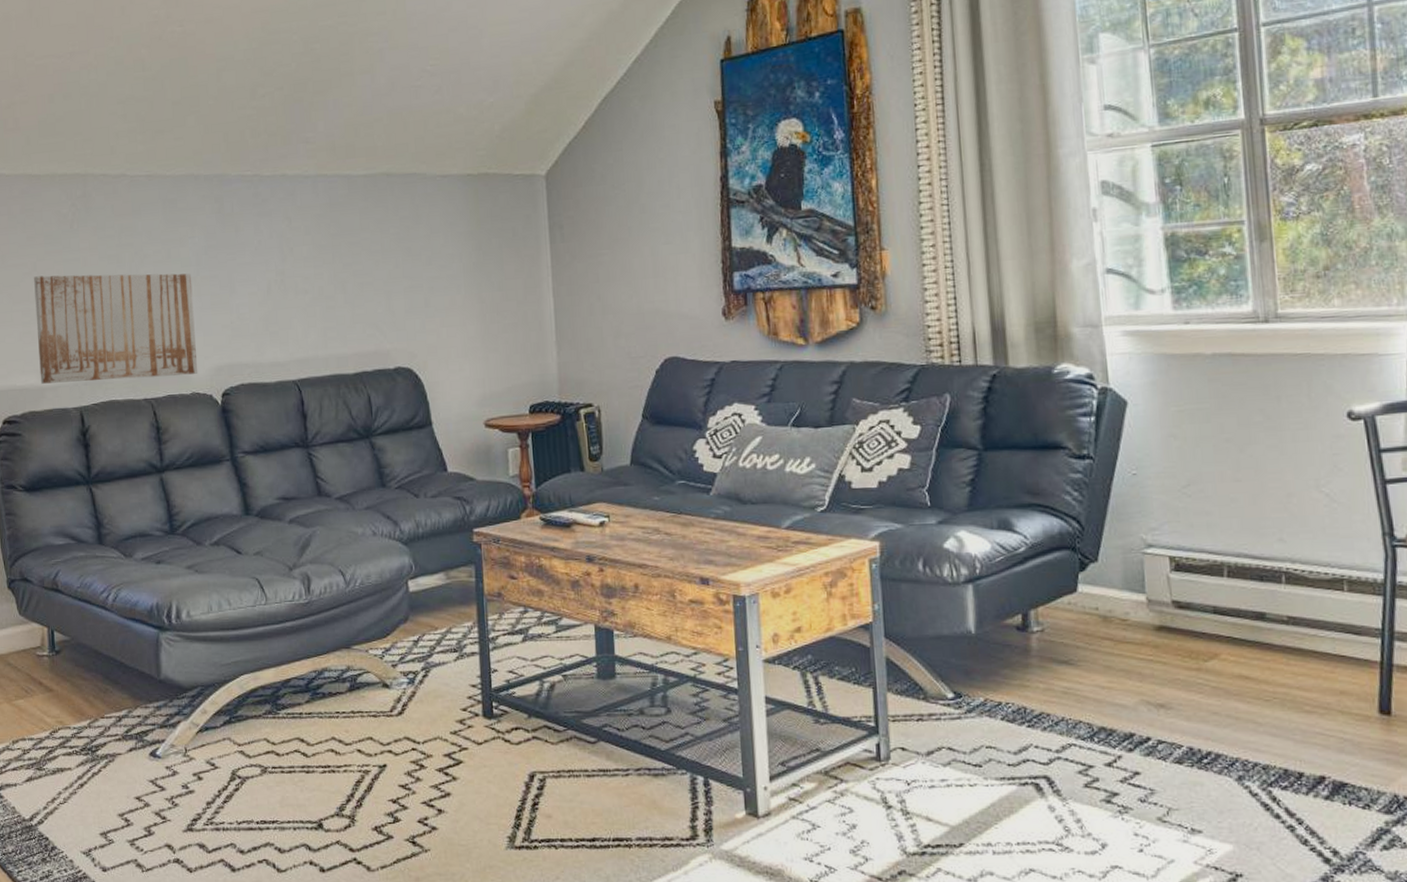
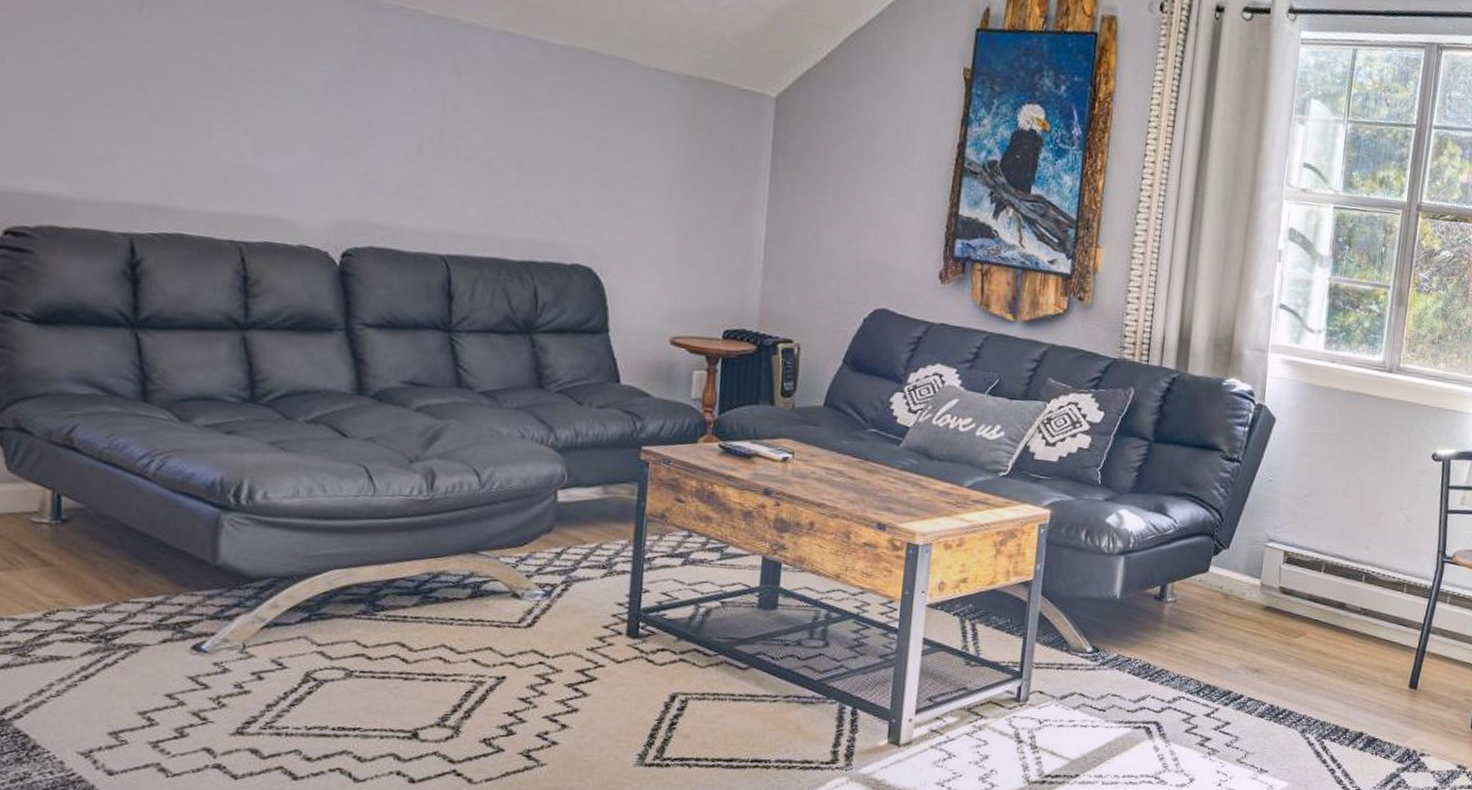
wall art: present [34,273,198,384] -> none [70,59,315,224]

